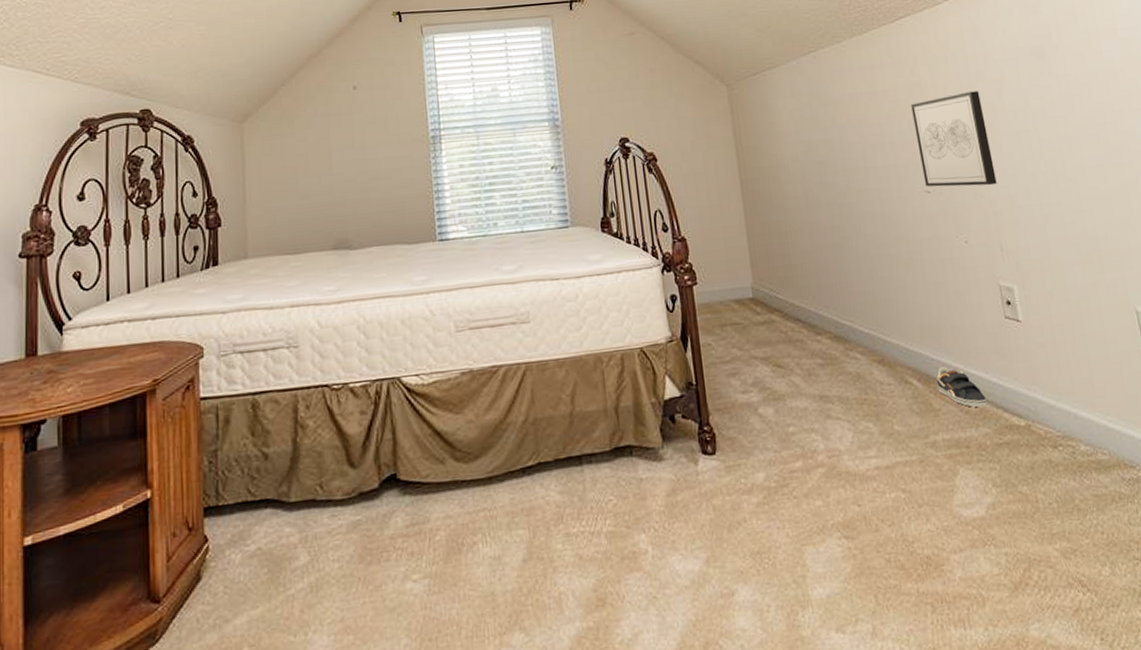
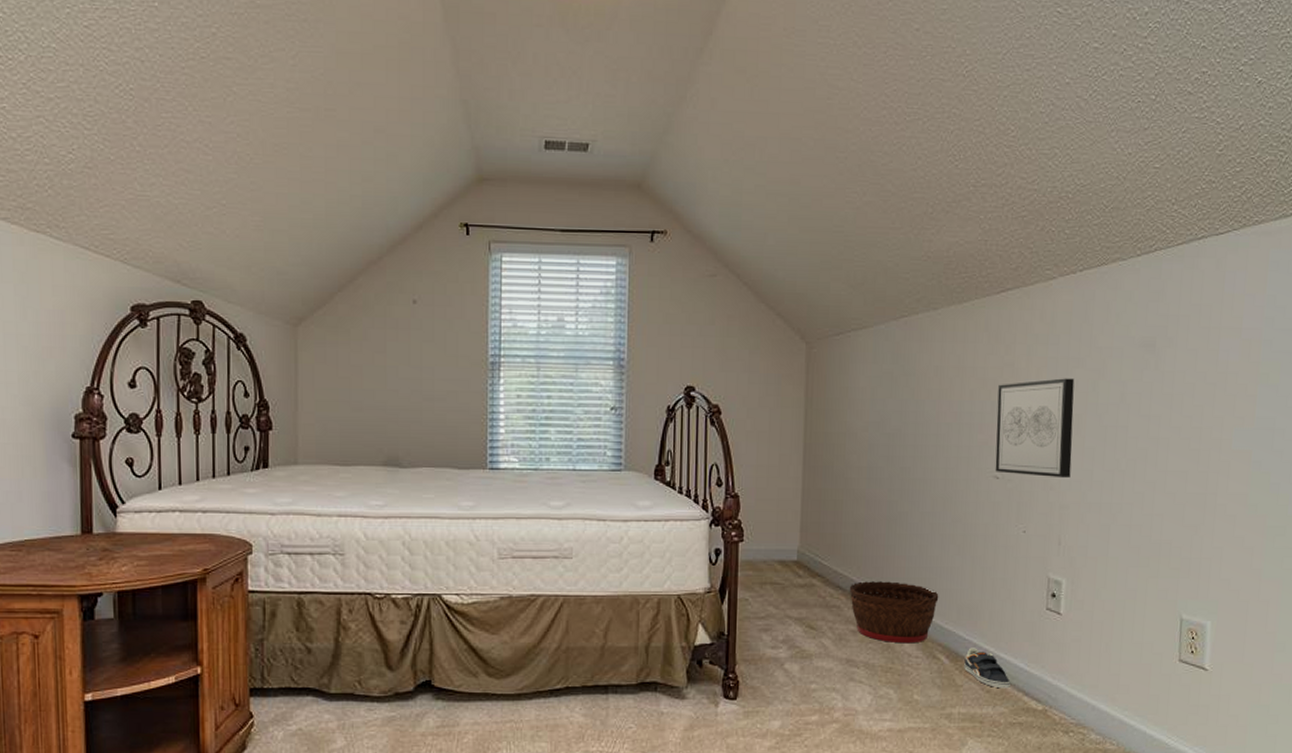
basket: none [808,307,899,372] -> present [849,581,939,644]

